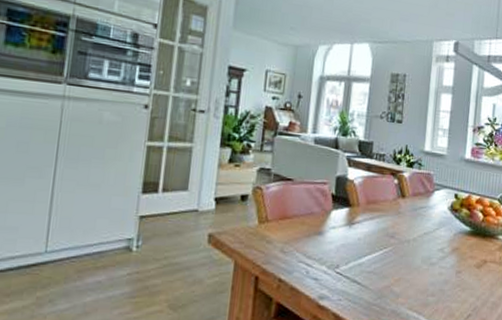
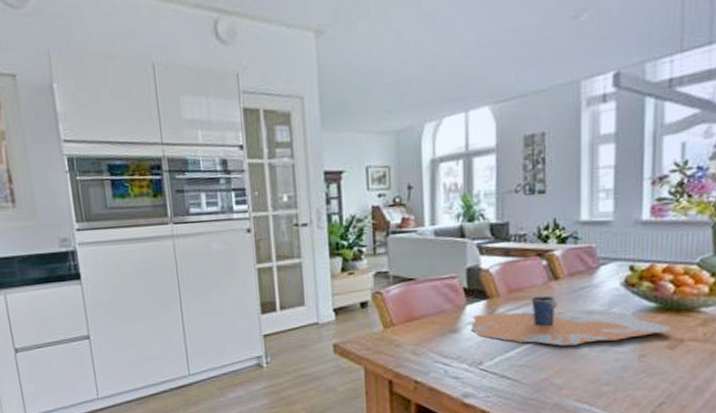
cup: none [333,210,479,258] -> present [471,295,672,346]

